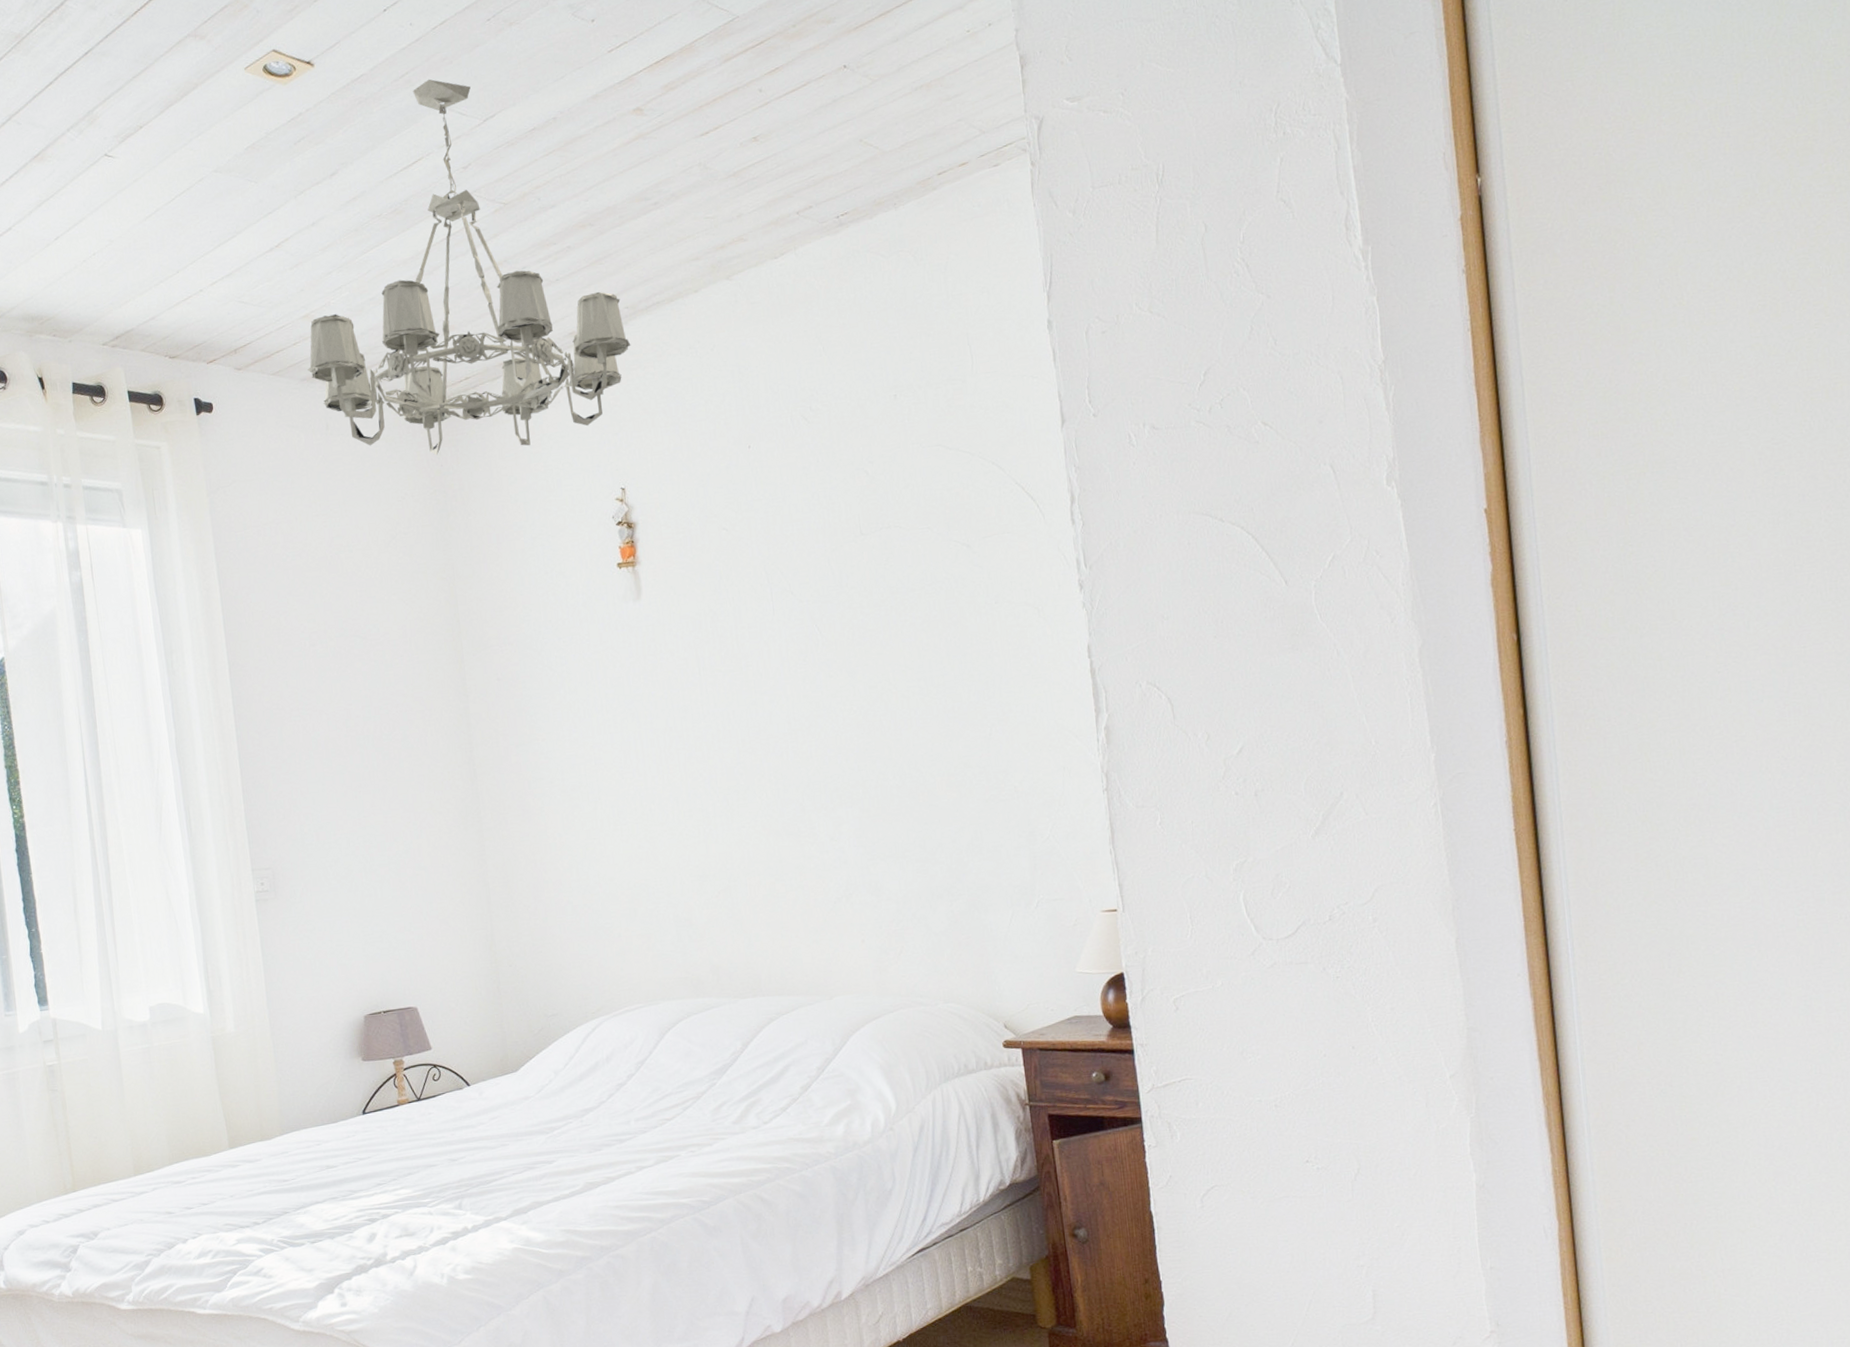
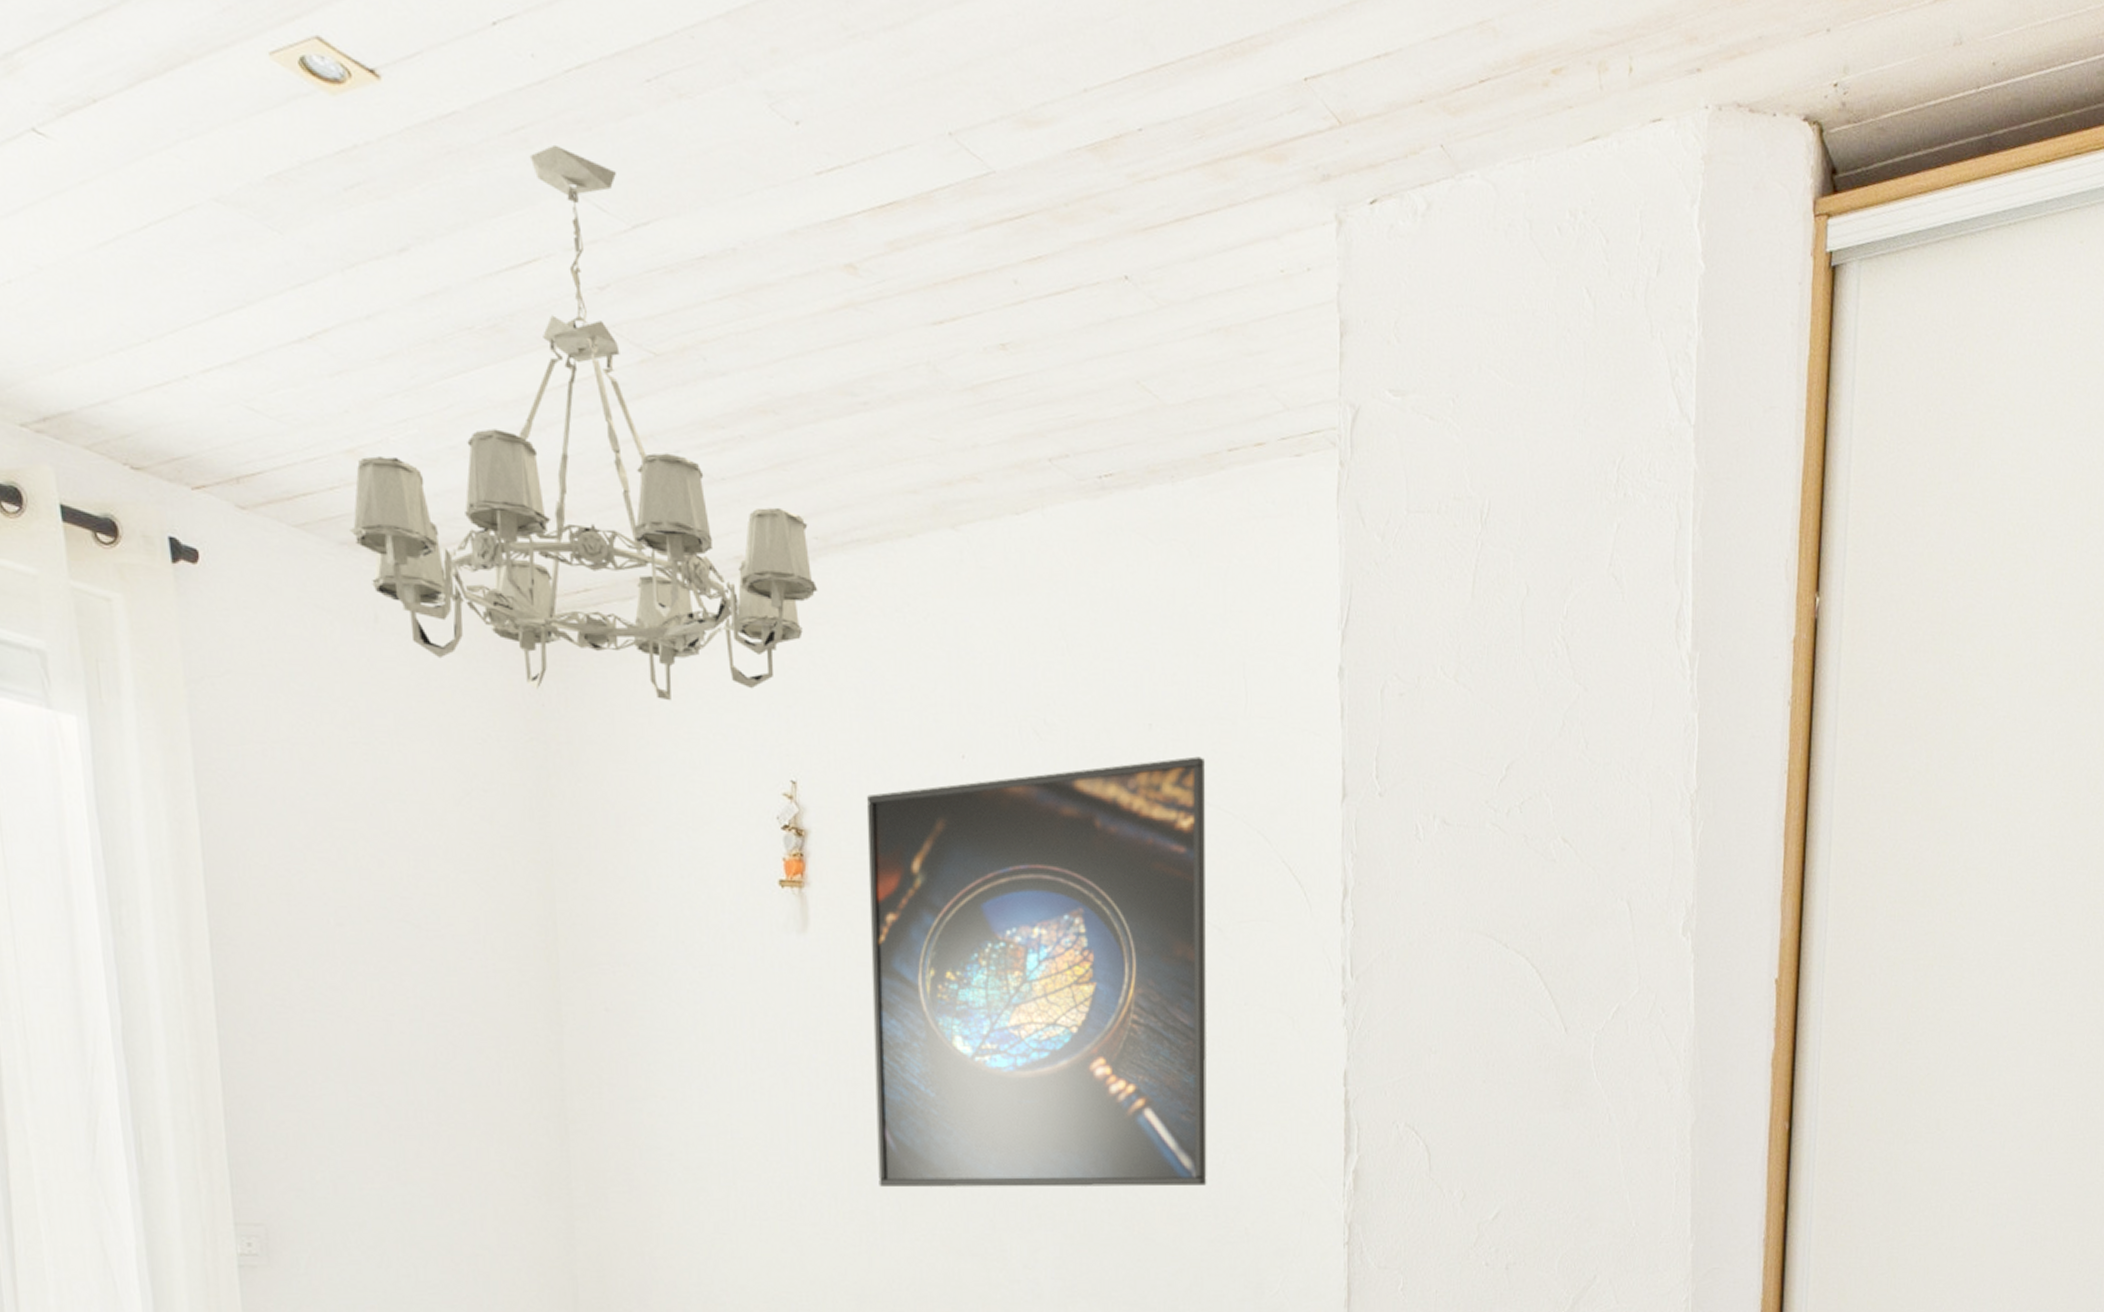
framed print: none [678,412,978,789] -> present [866,756,1207,1188]

